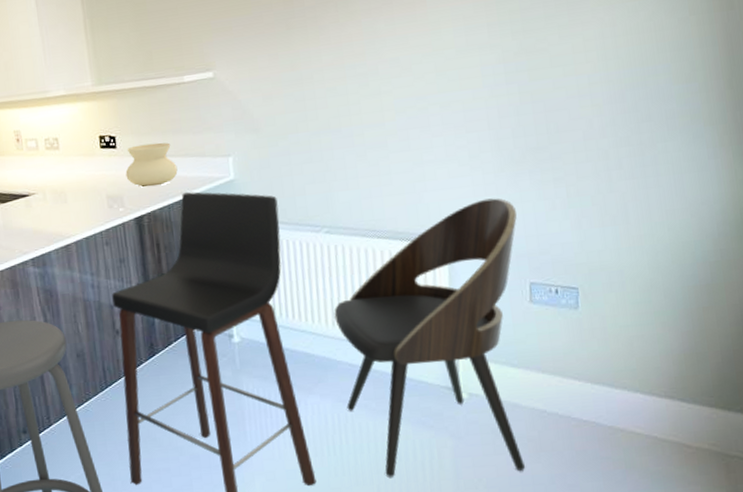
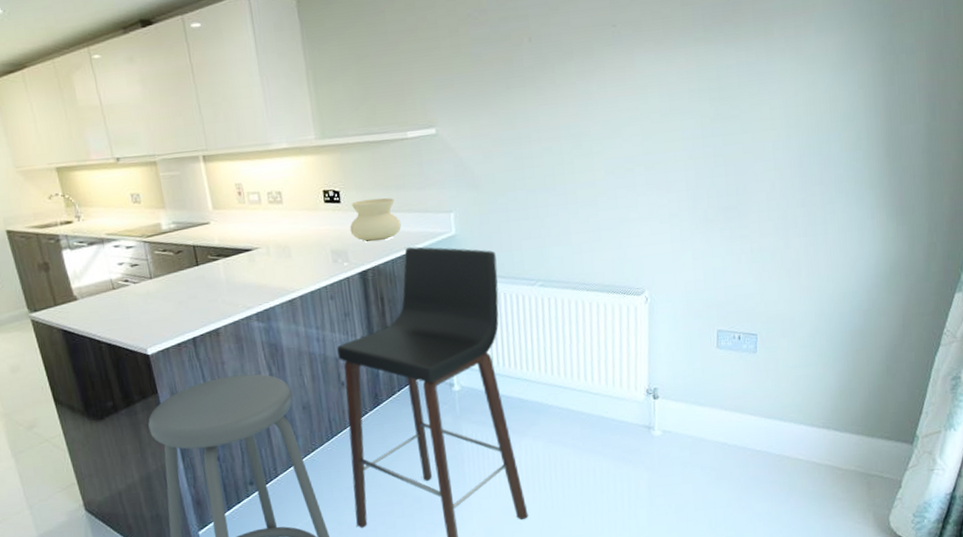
dining chair: present [334,198,525,477] -> none [546,253,708,508]

